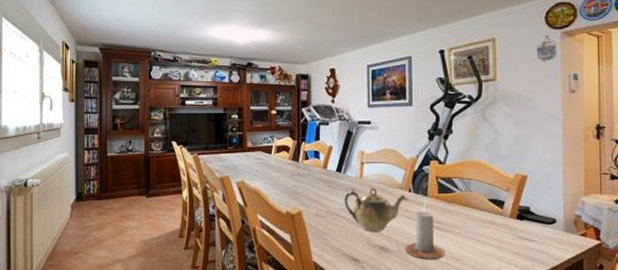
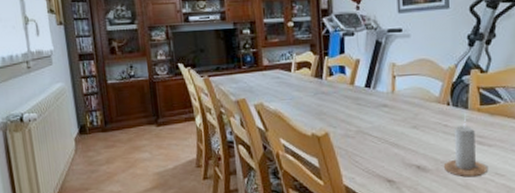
teapot: present [344,187,409,231] -> none [375,102,447,150]

